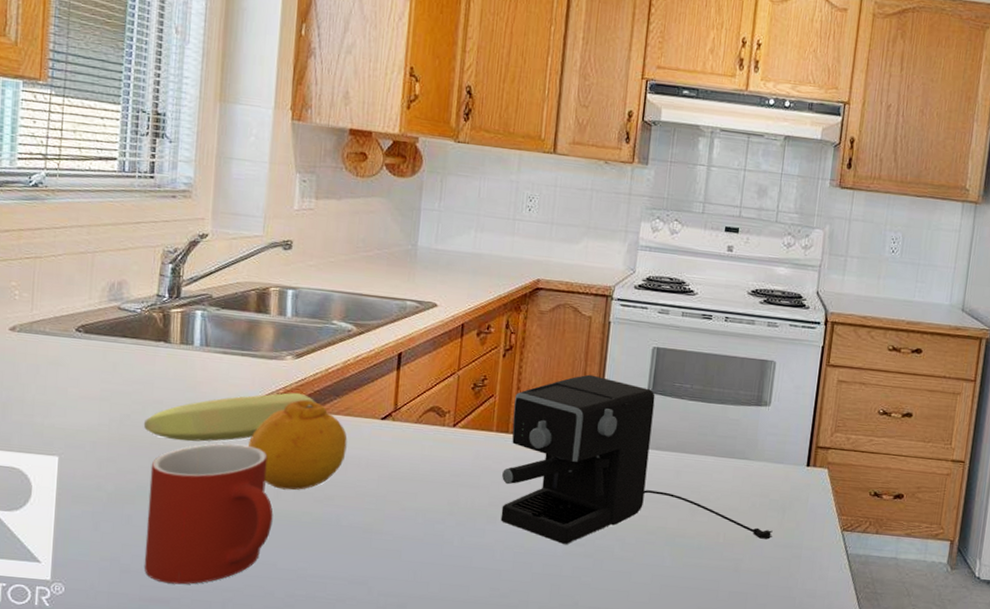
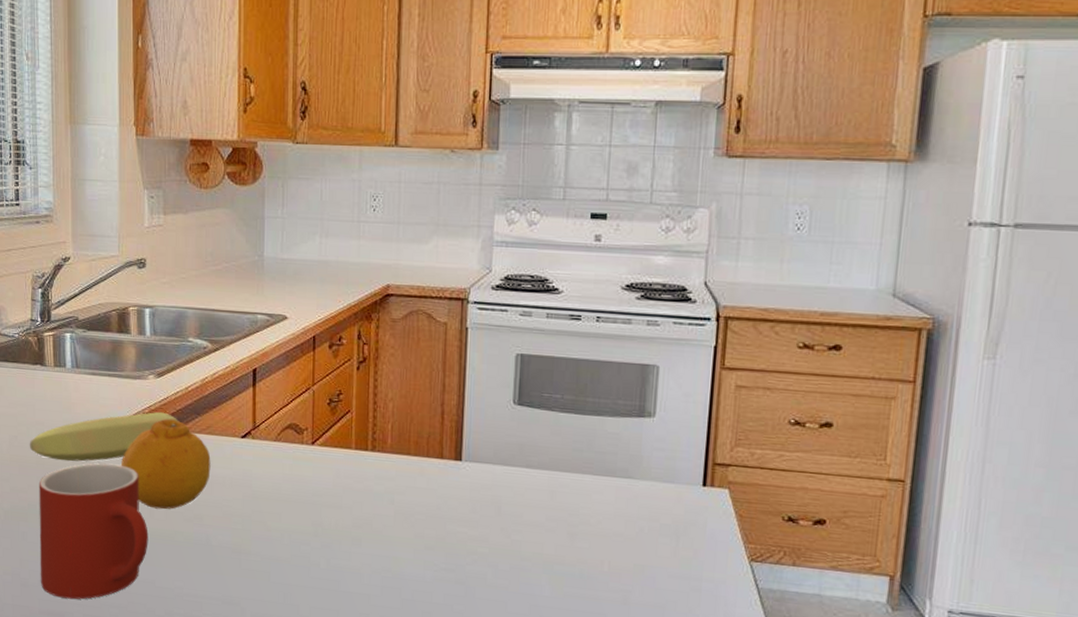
coffee maker: present [500,374,773,544] -> none [364,386,666,569]

